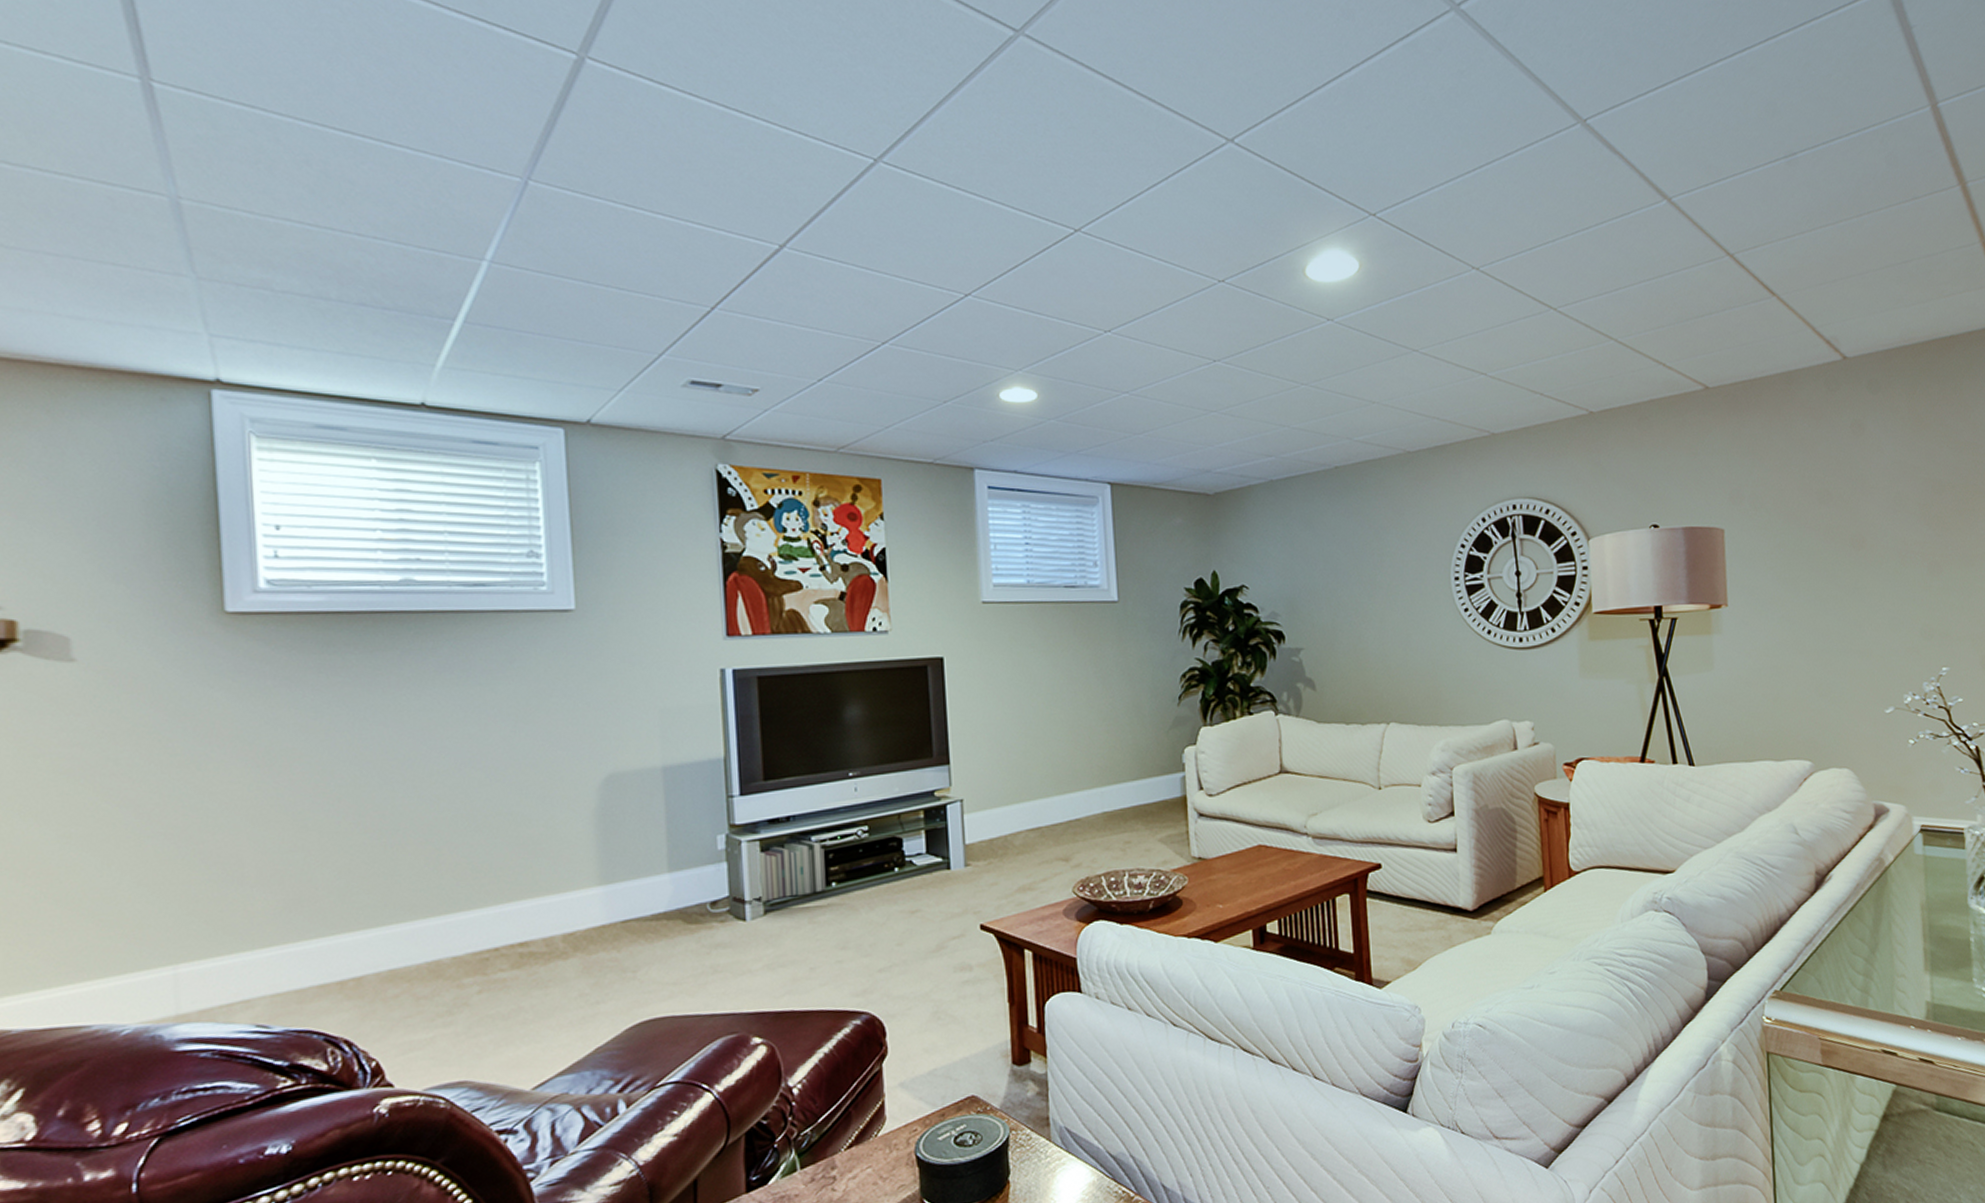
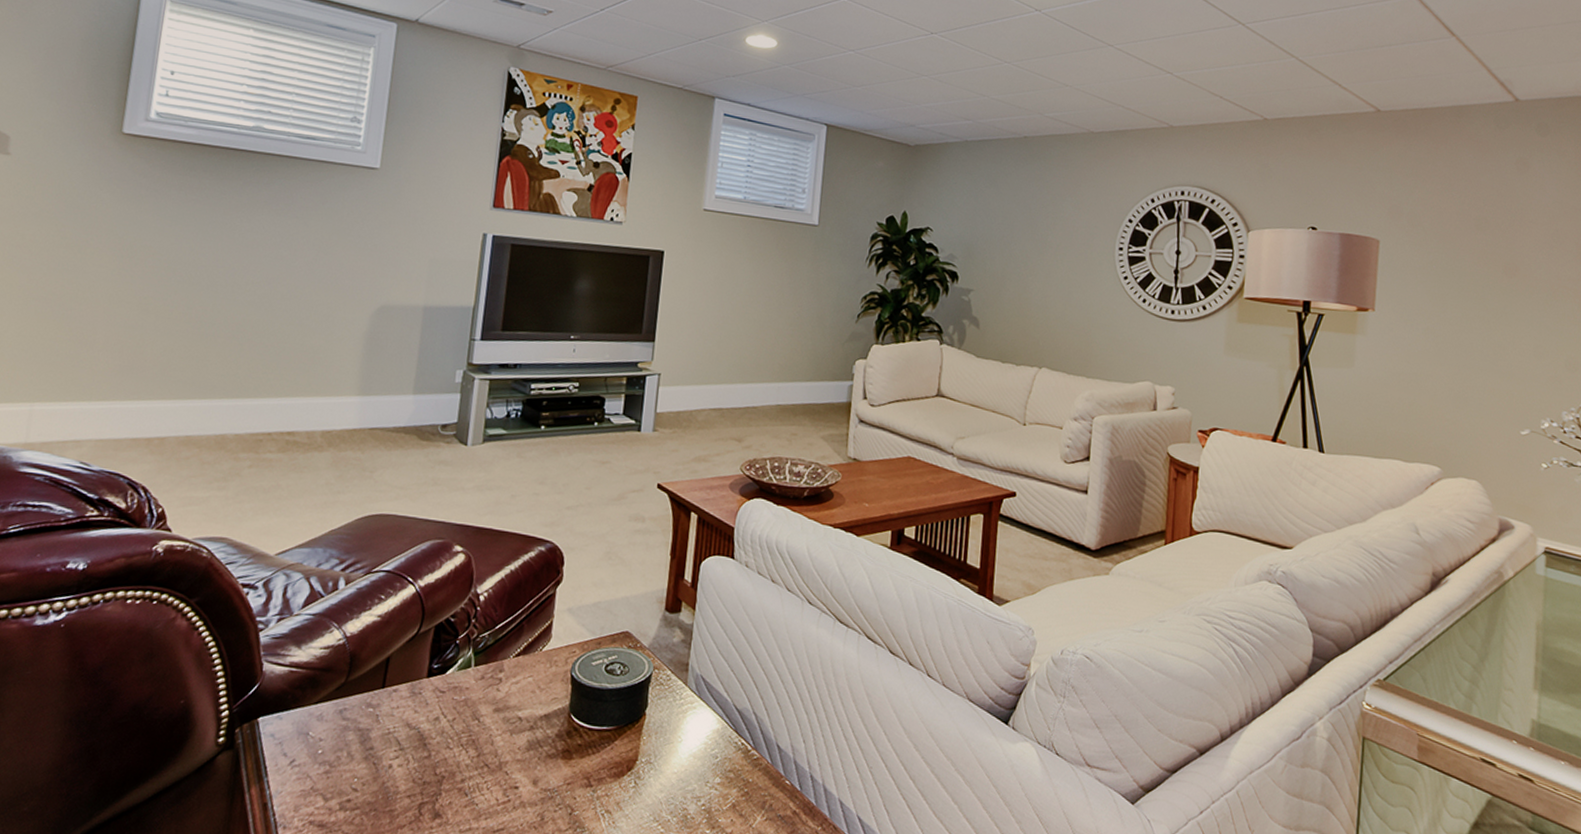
books: present [731,839,826,906] -> none [459,385,540,433]

